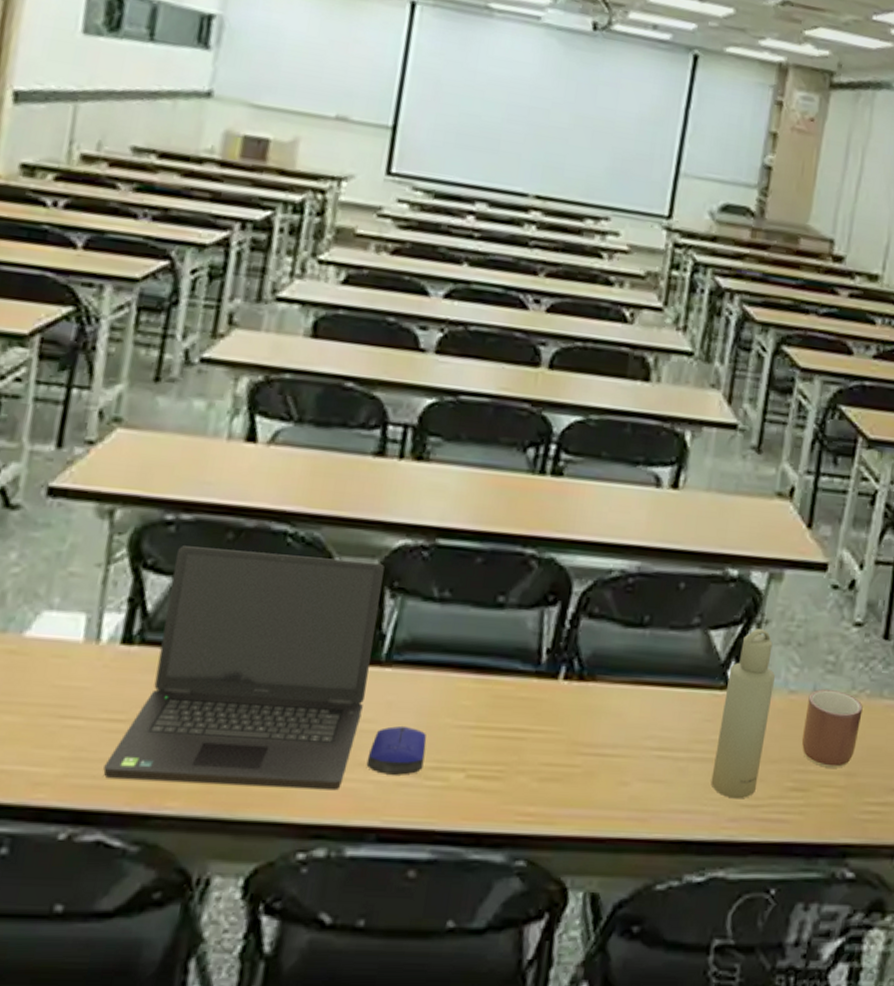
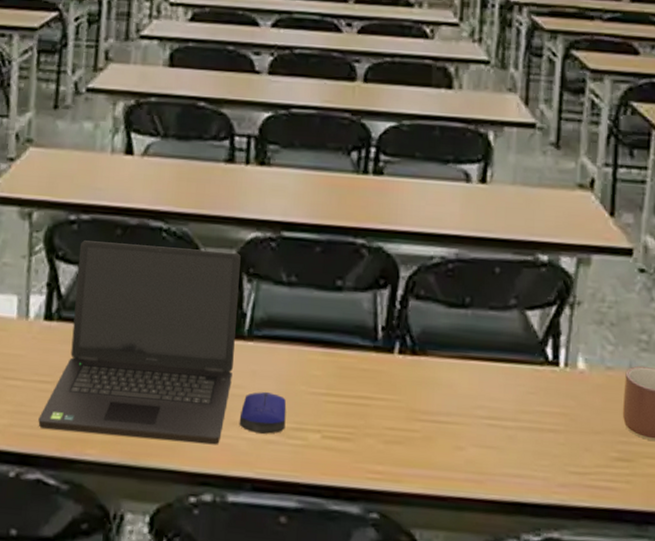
bottle: present [711,629,776,799] -> none [539,309,592,467]

